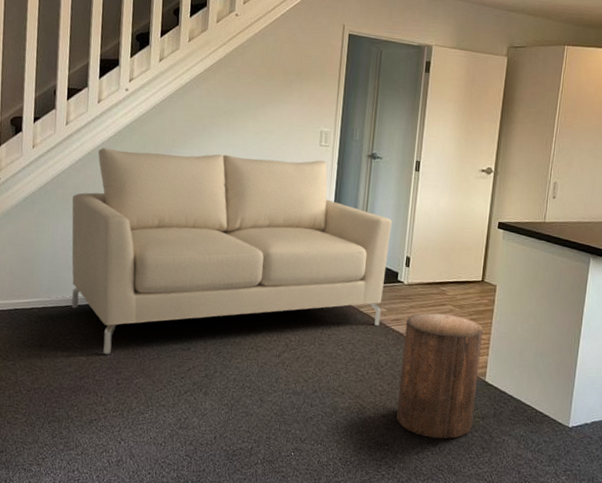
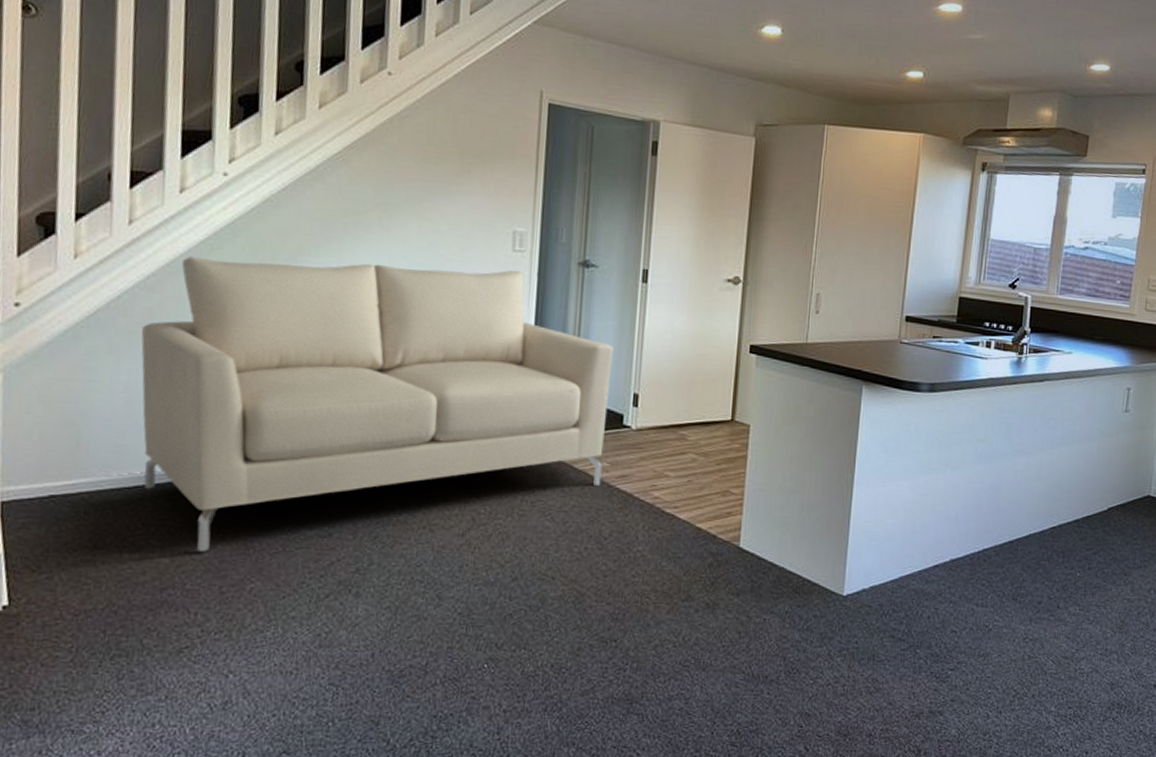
stool: present [396,312,484,439] -> none [626,464,736,626]

